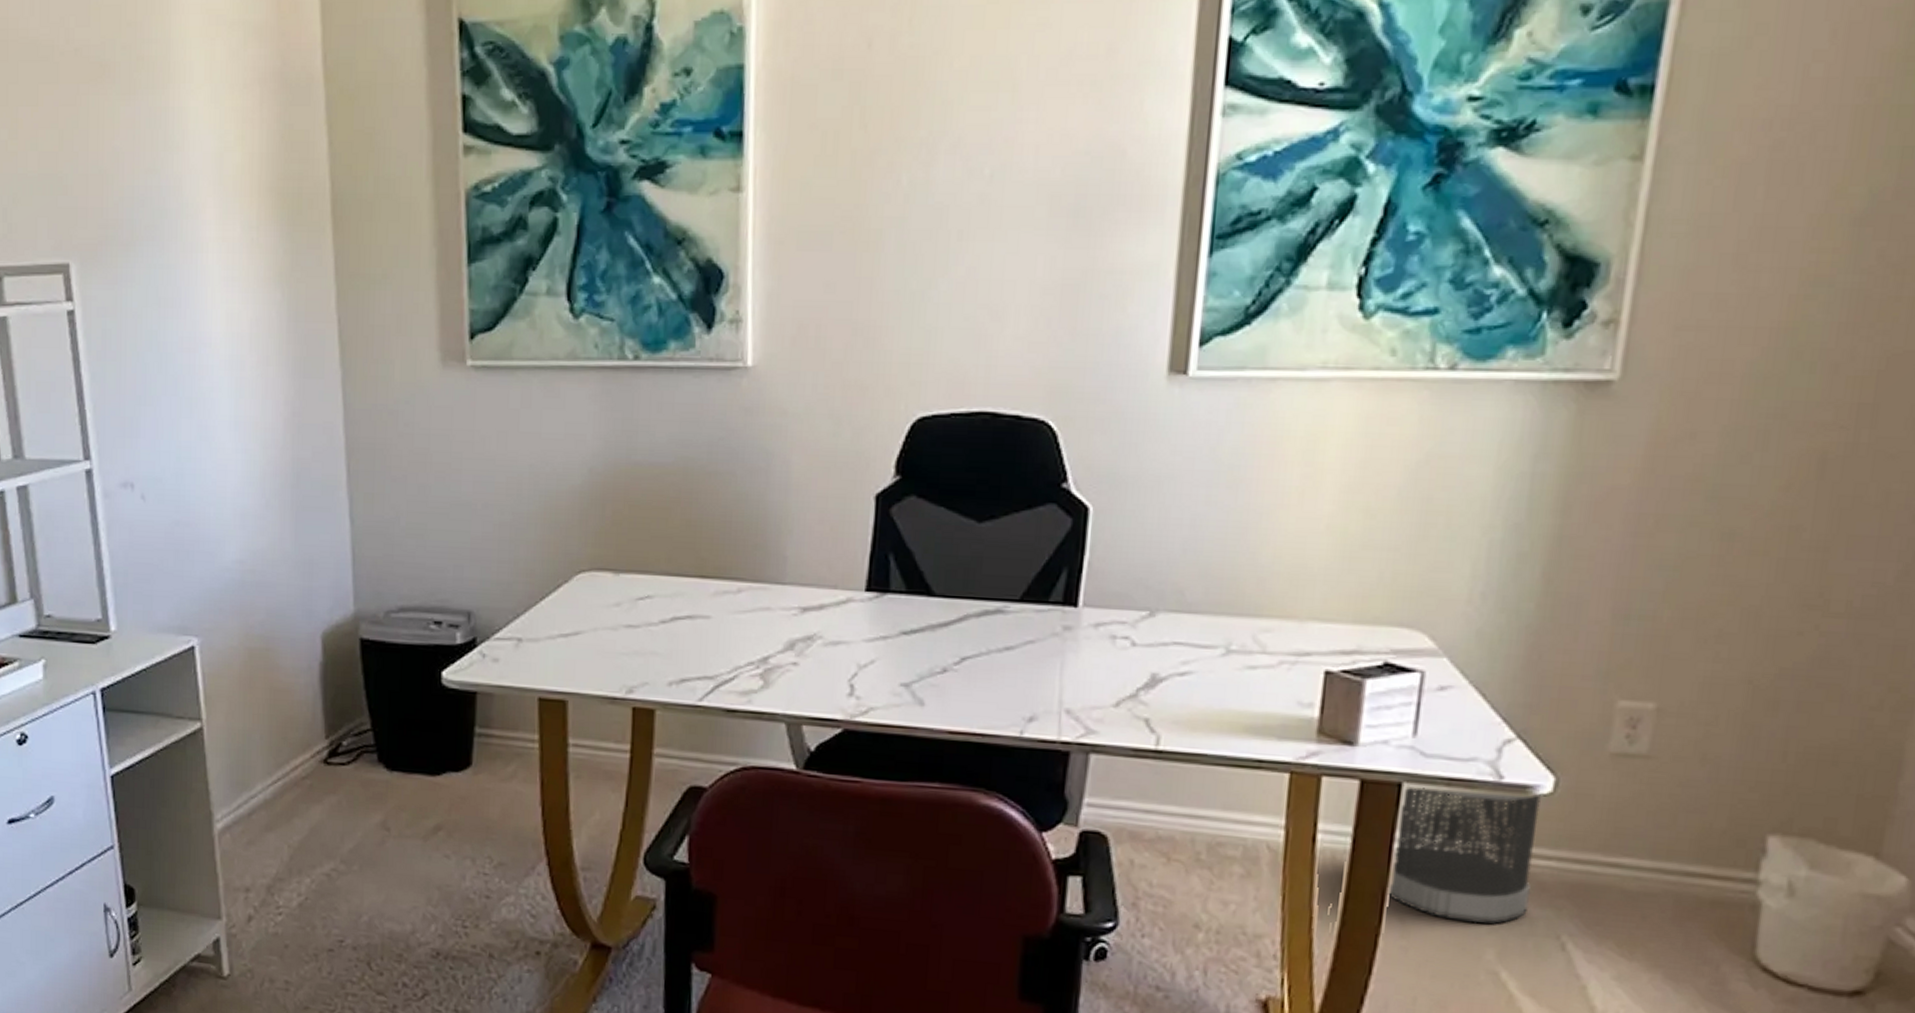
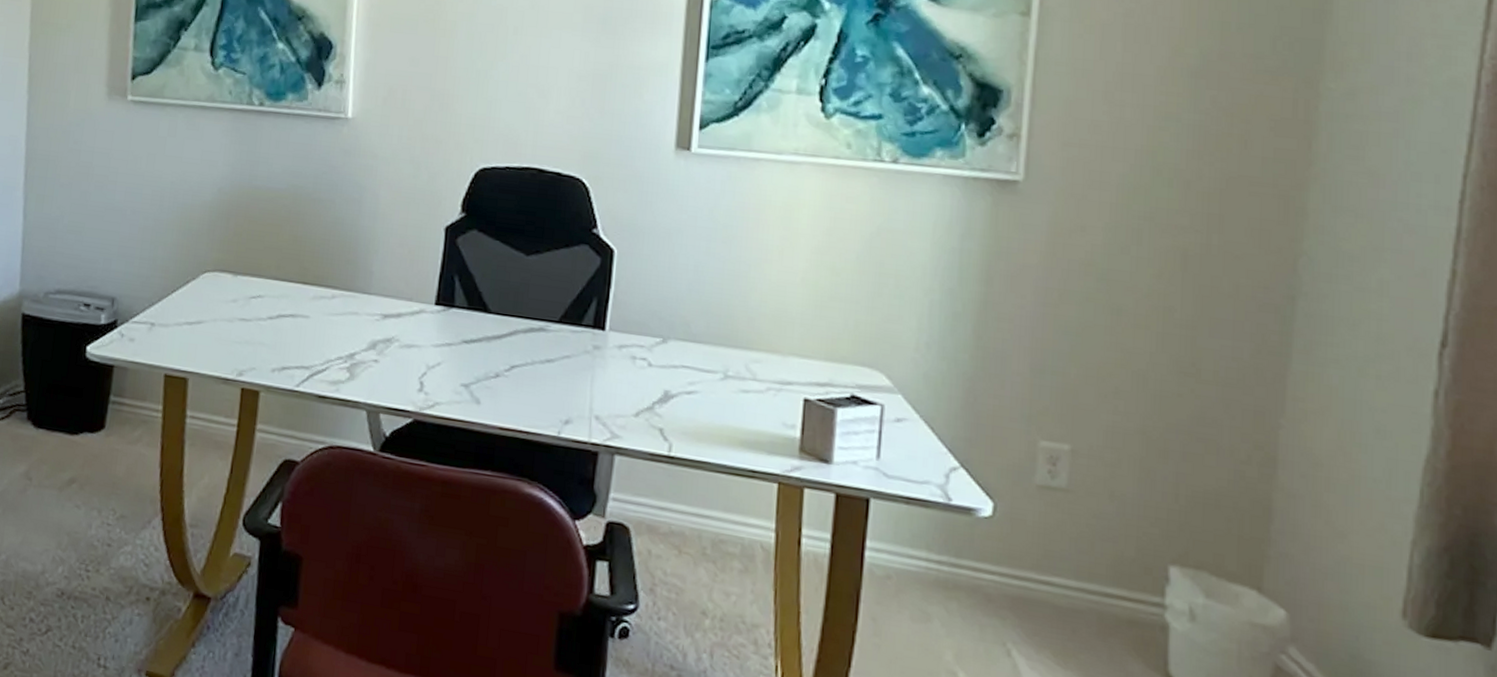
wastebasket: present [1386,787,1541,924] -> none [860,502,983,628]

